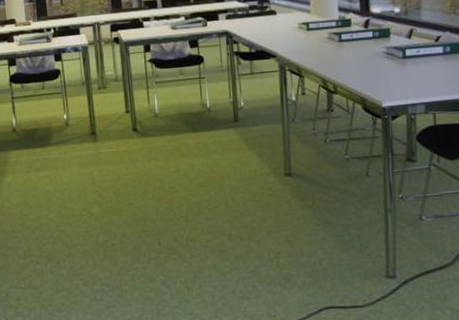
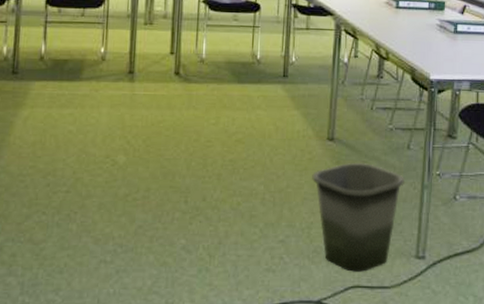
waste bin: none [274,193,368,294] -> present [312,162,406,272]

